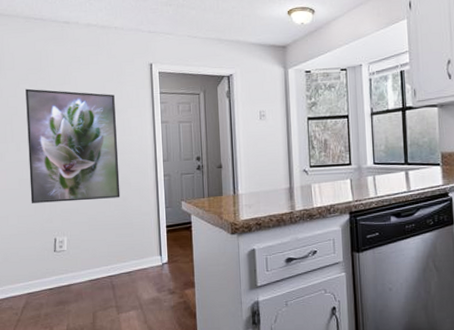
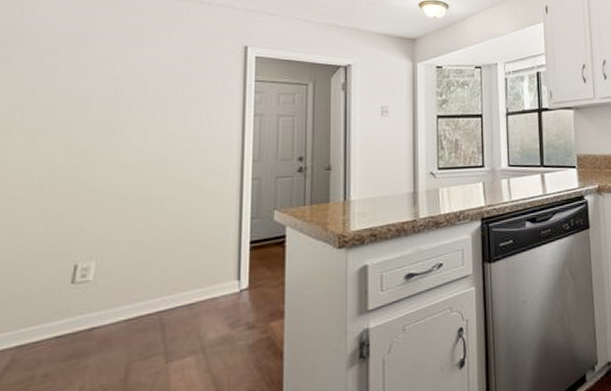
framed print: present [25,88,121,203] -> none [40,66,191,218]

